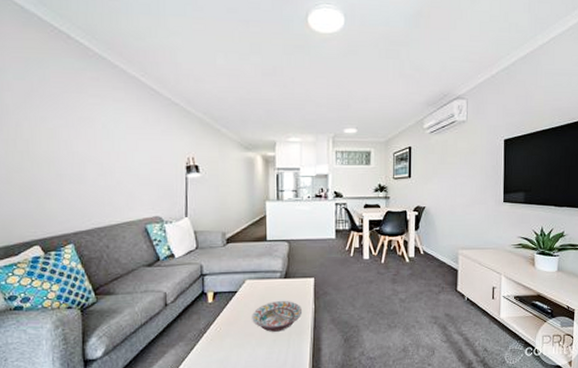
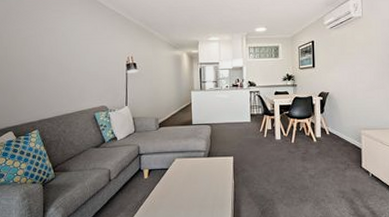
decorative bowl: present [252,301,302,332] -> none [181,177,223,204]

